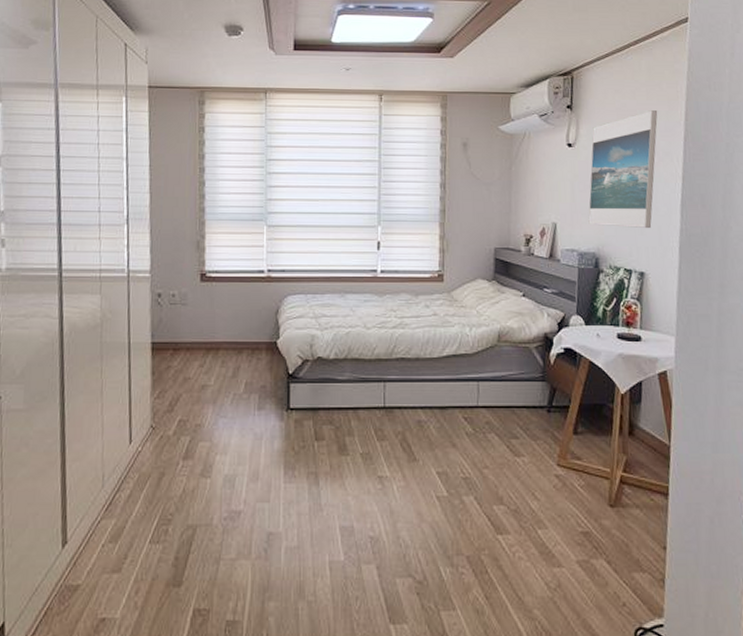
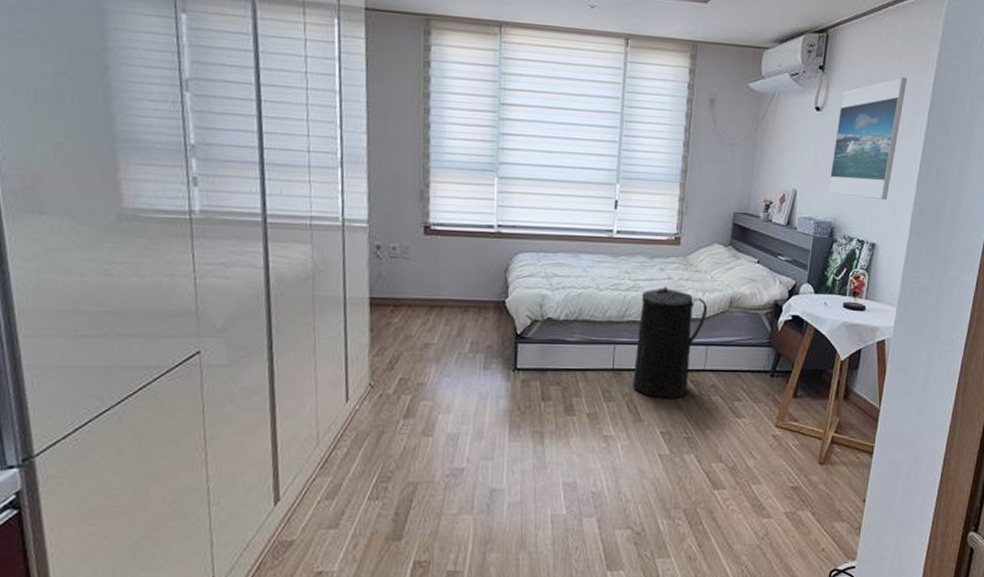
trash can: none [405,323,476,436] -> present [633,286,708,398]

